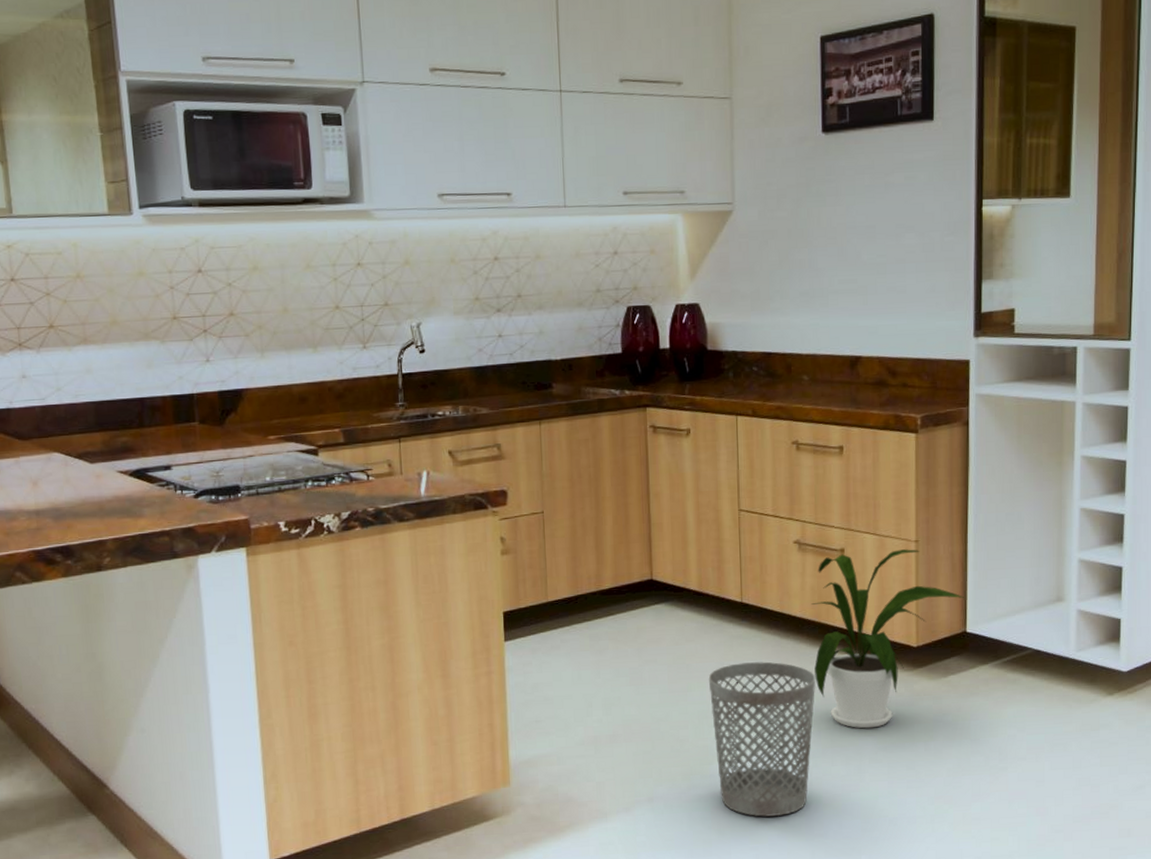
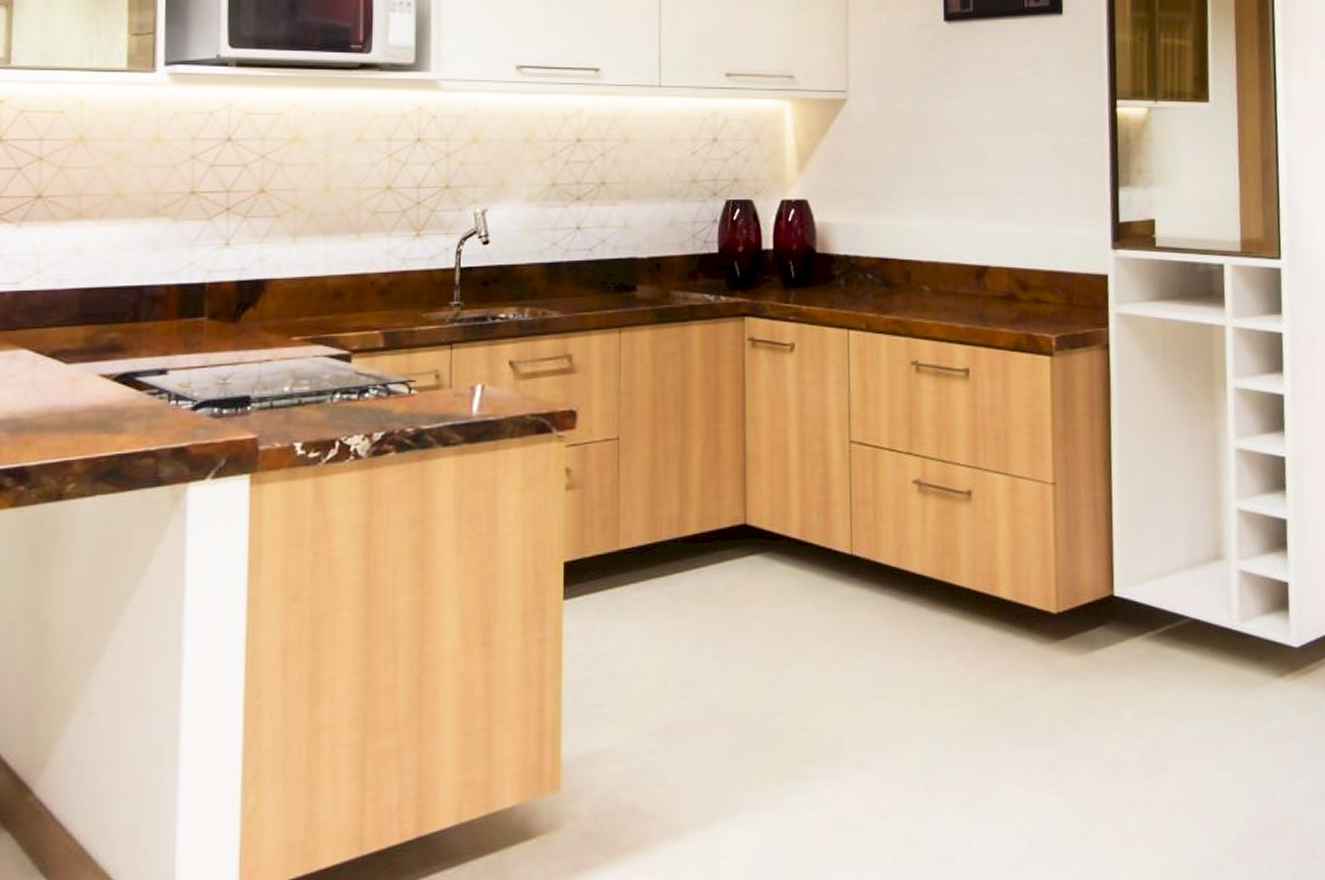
wastebasket: present [708,661,816,817] -> none [810,630,939,834]
house plant: present [812,549,964,729] -> none [934,493,1110,717]

